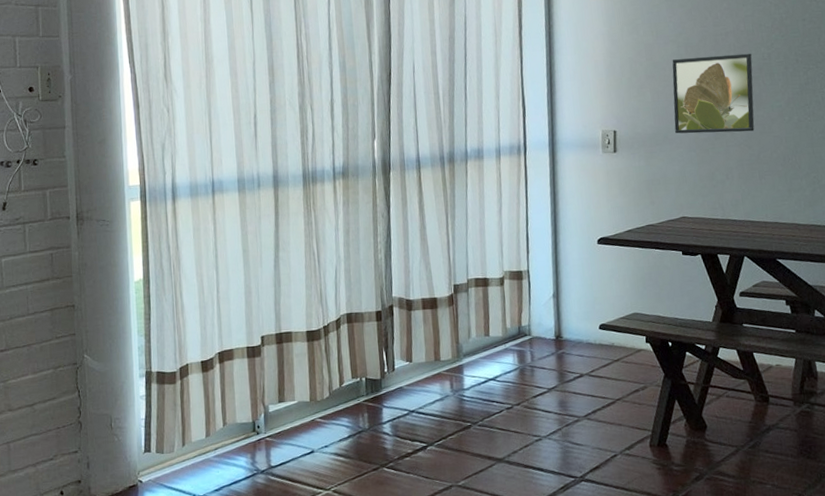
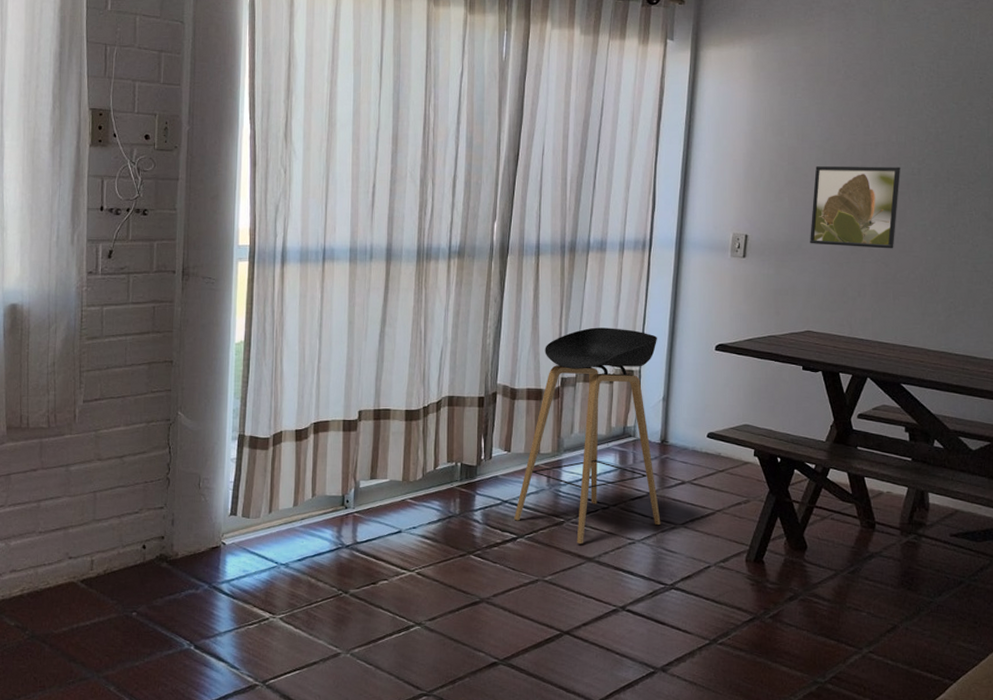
stool: none [422,231,565,446] -> present [514,327,661,544]

